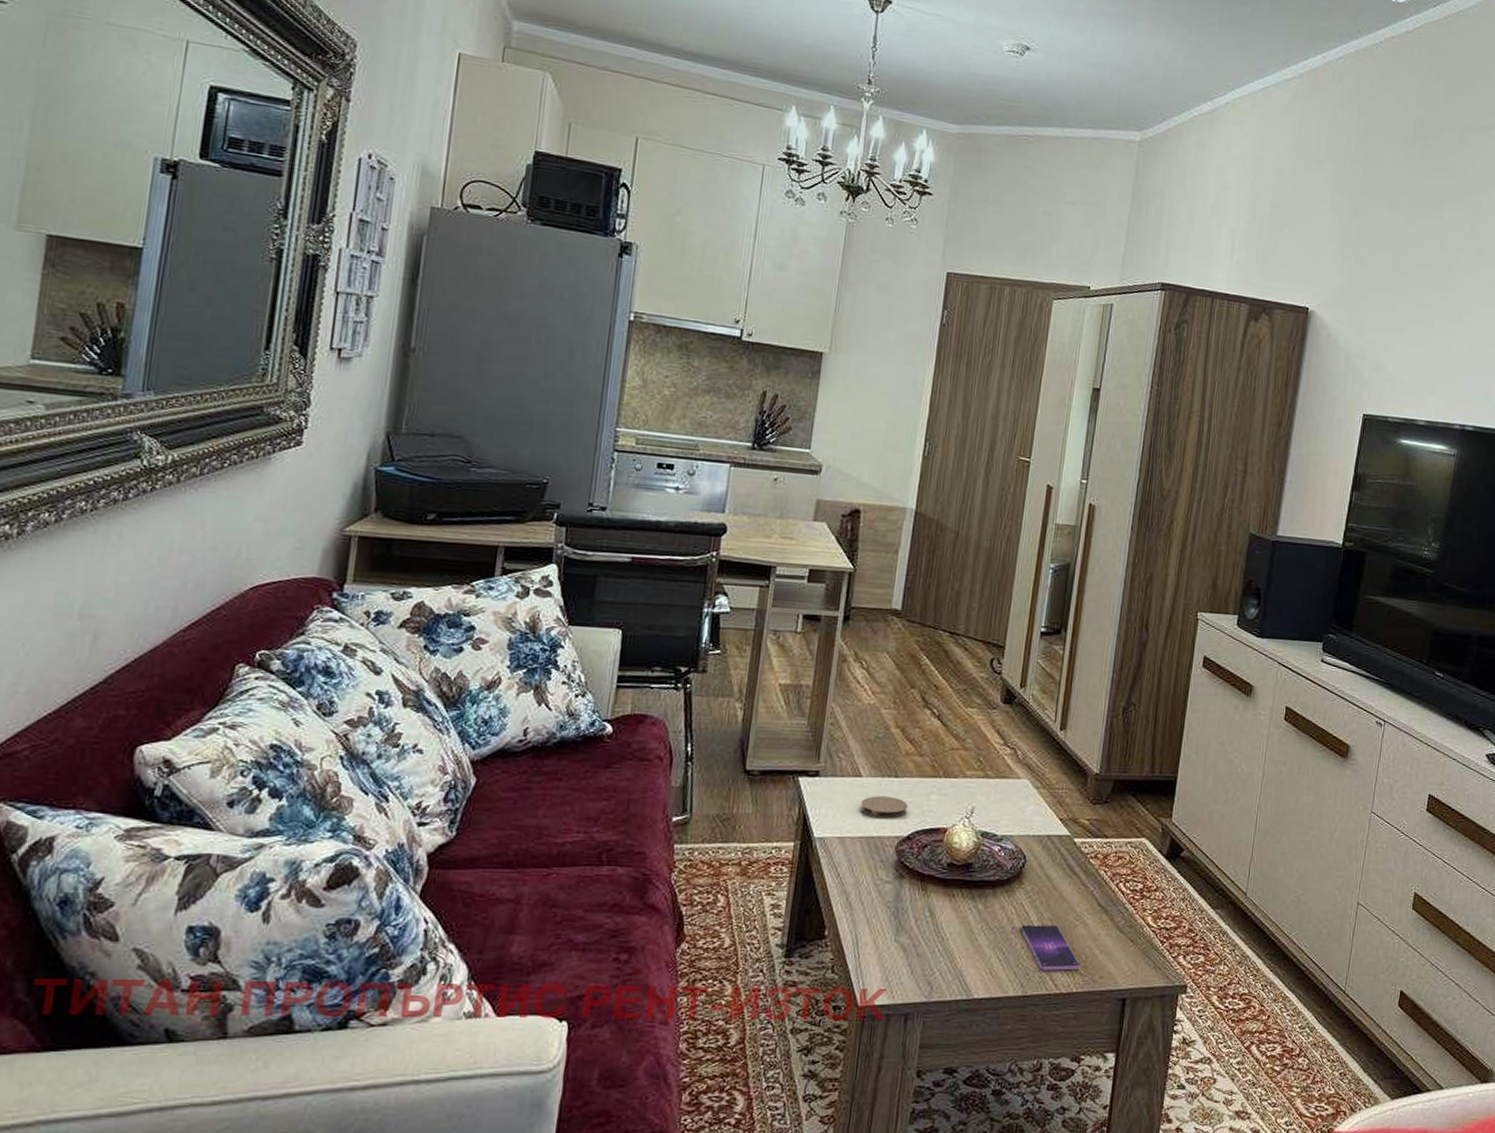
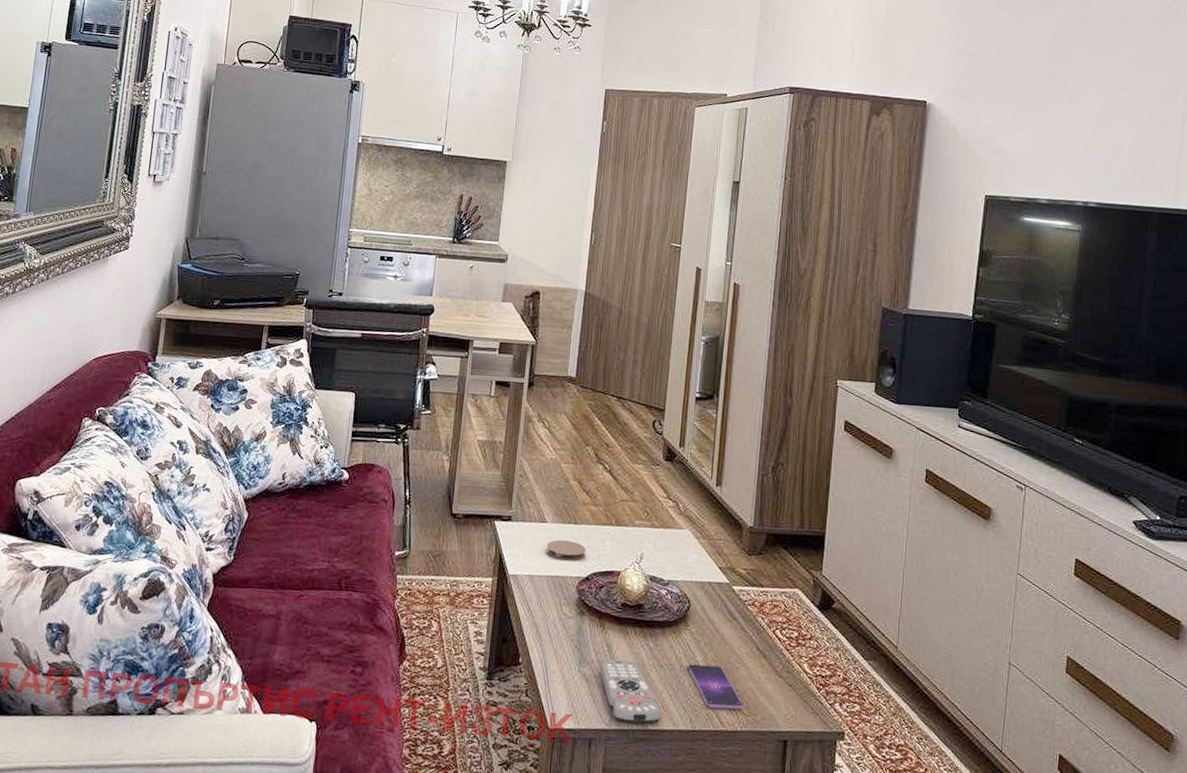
remote control: none [920,925,990,993] -> present [600,659,662,724]

